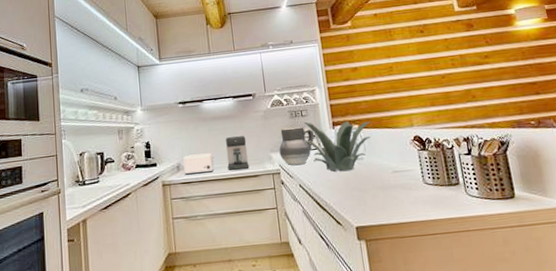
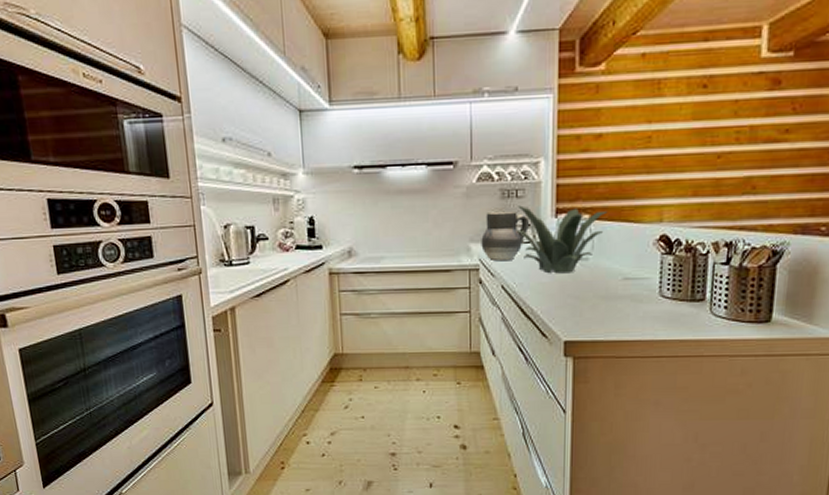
toaster: present [183,153,215,175] -> none [357,237,397,263]
coffee maker: present [226,136,250,170] -> none [413,218,441,261]

